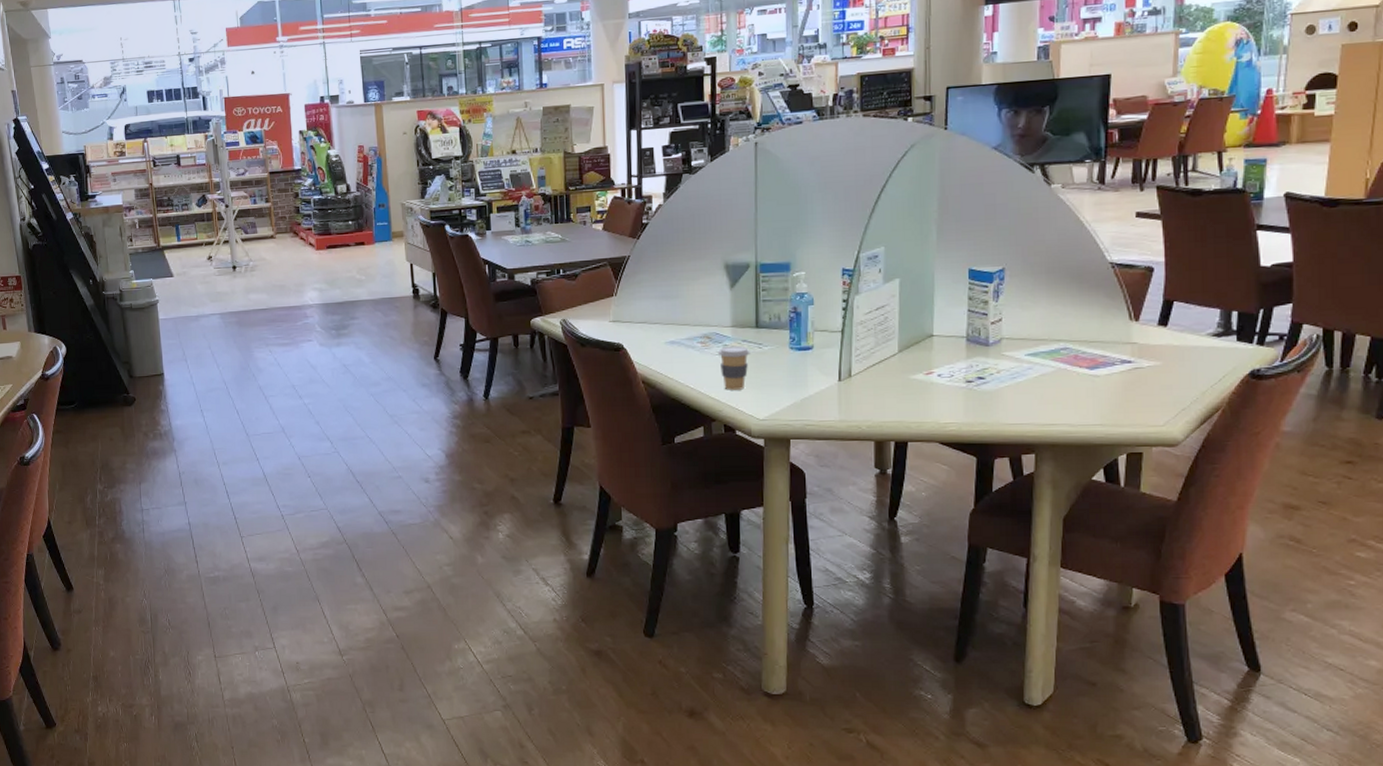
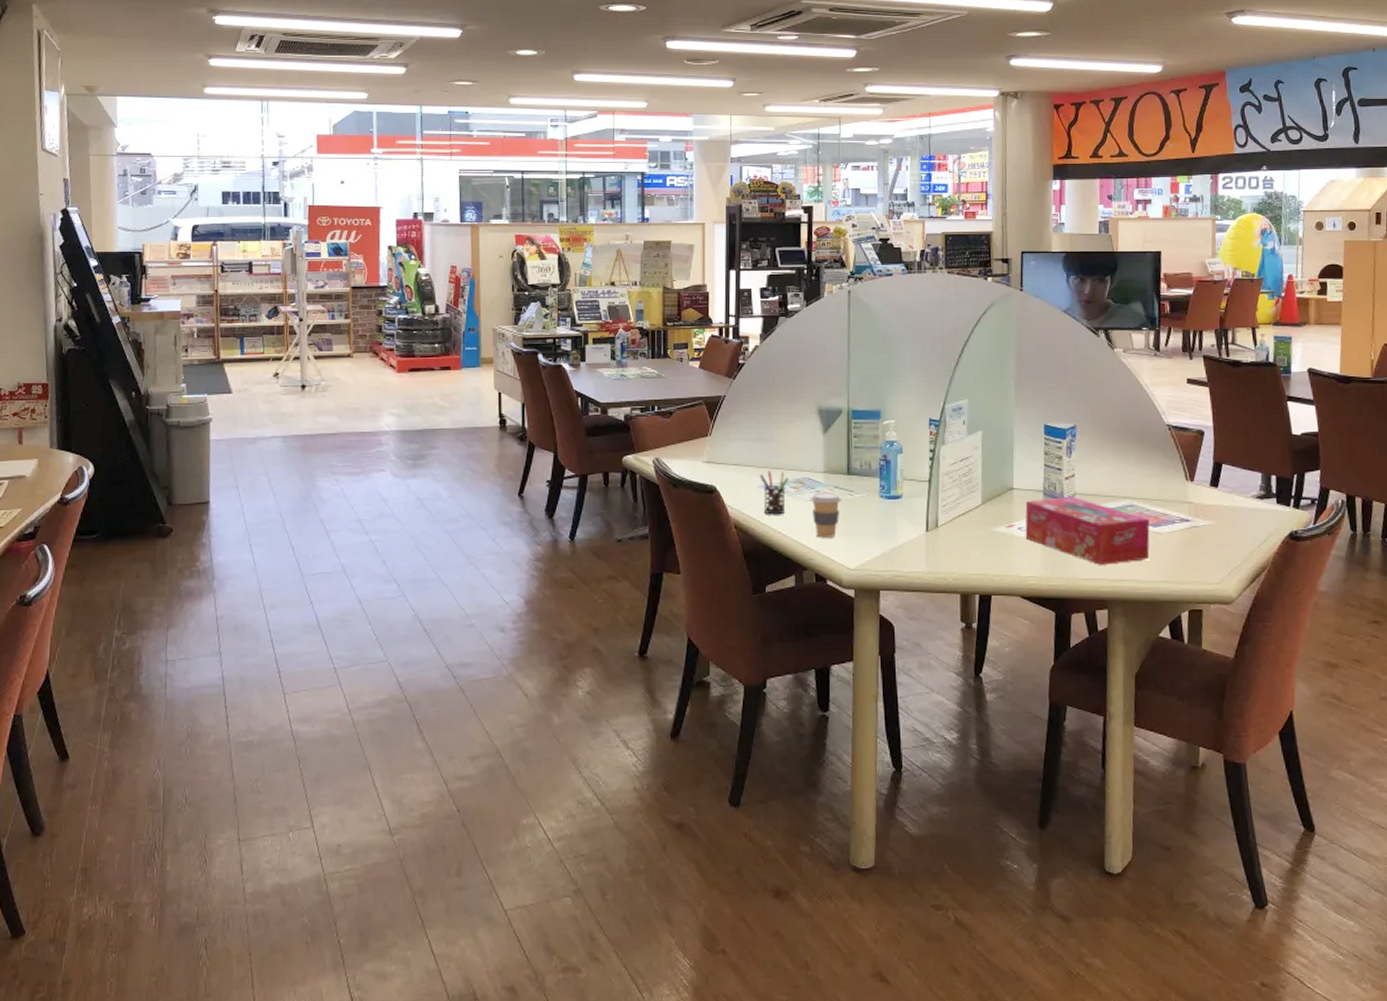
pen holder: none [665,327,696,370] -> present [759,471,789,515]
tissue box: none [945,342,1086,410] -> present [1025,497,1150,565]

